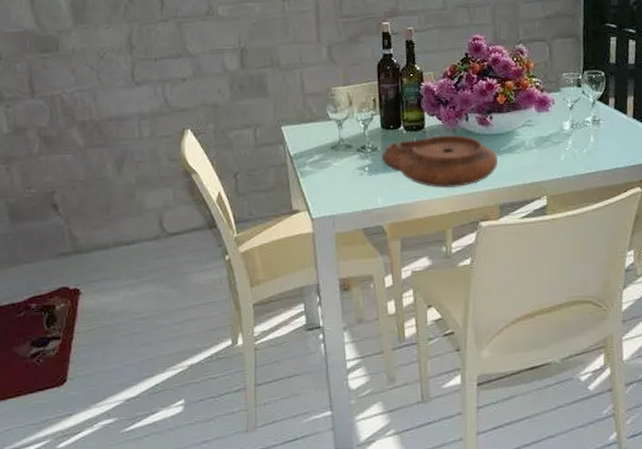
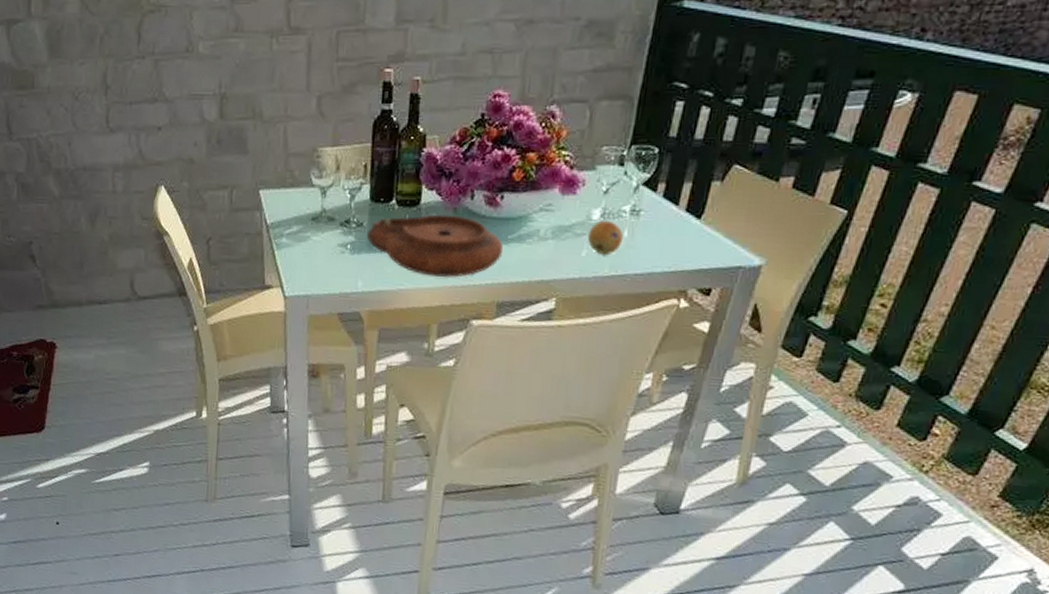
fruit: none [563,129,591,158] -> present [588,220,624,256]

